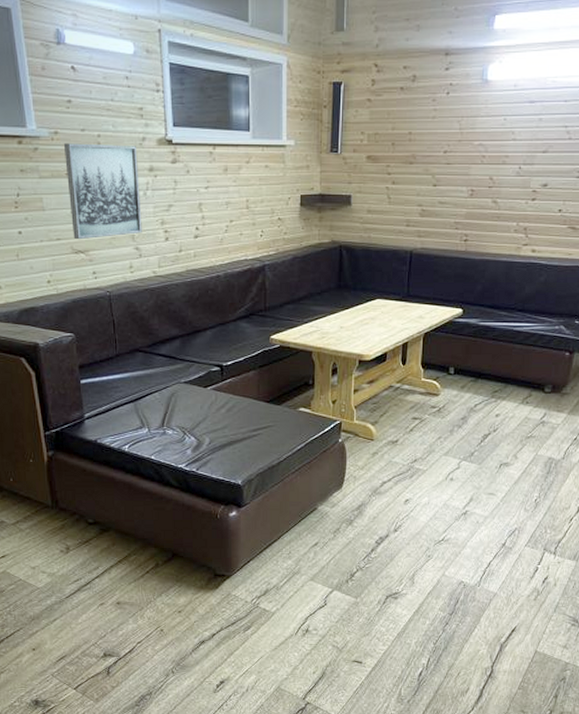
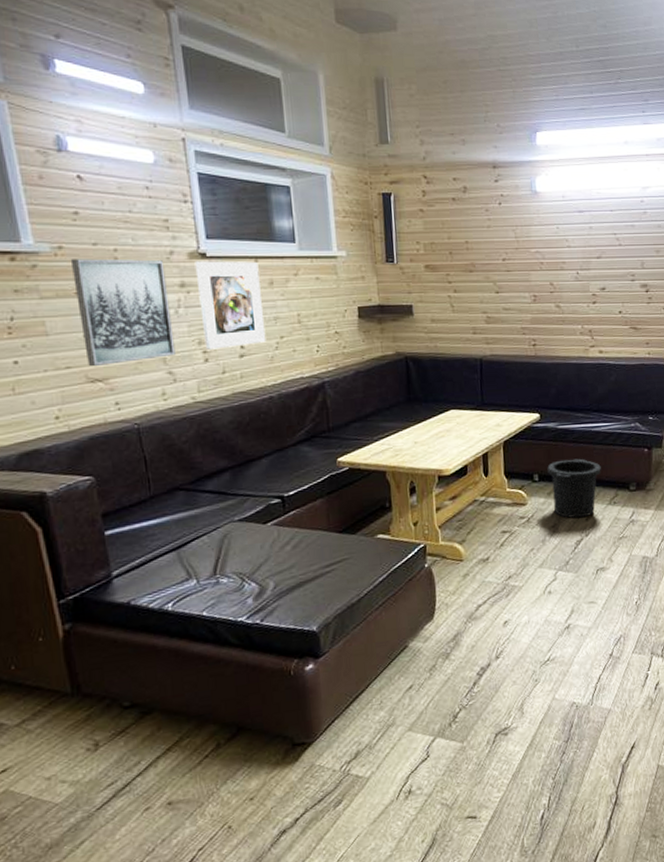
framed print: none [162,147,218,229] -> present [194,261,266,350]
trash can: none [463,356,518,414] -> present [547,458,601,519]

